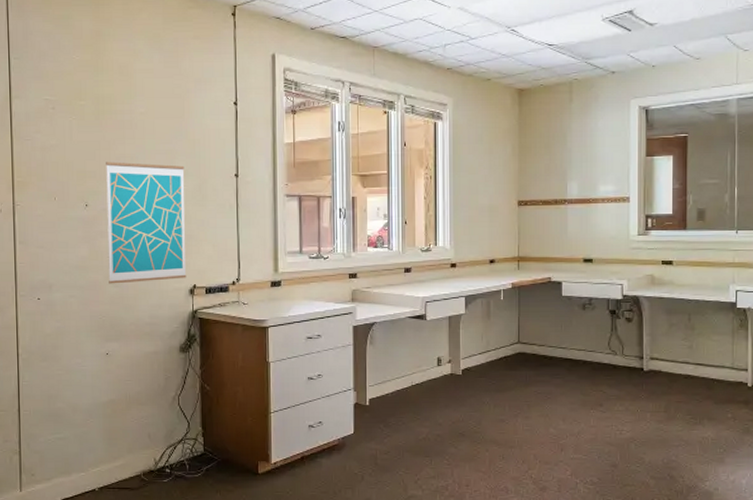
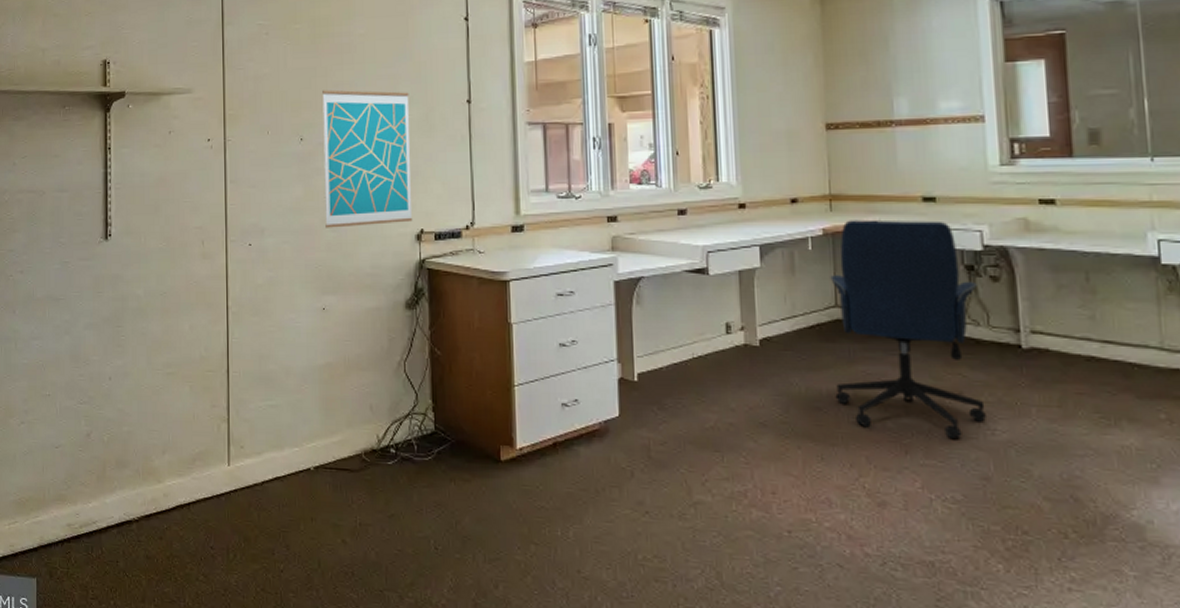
office chair: none [515,276,618,439] -> present [830,220,988,440]

